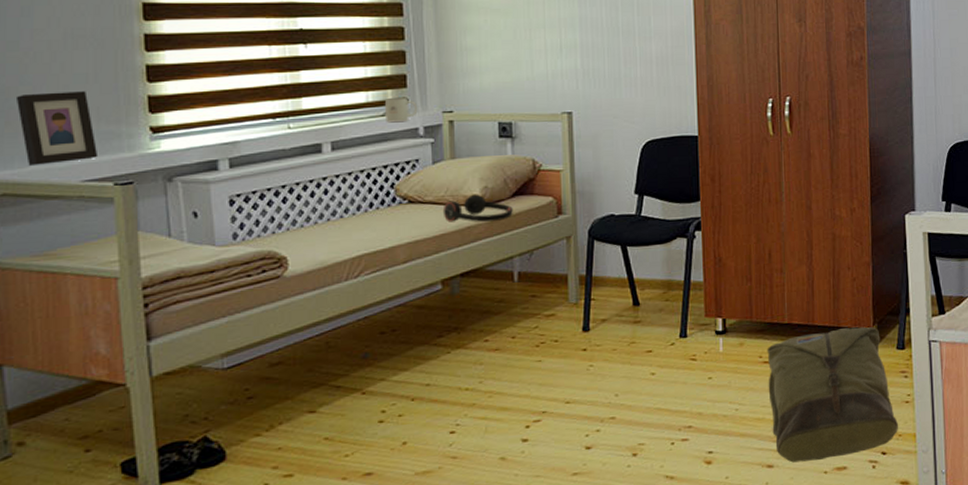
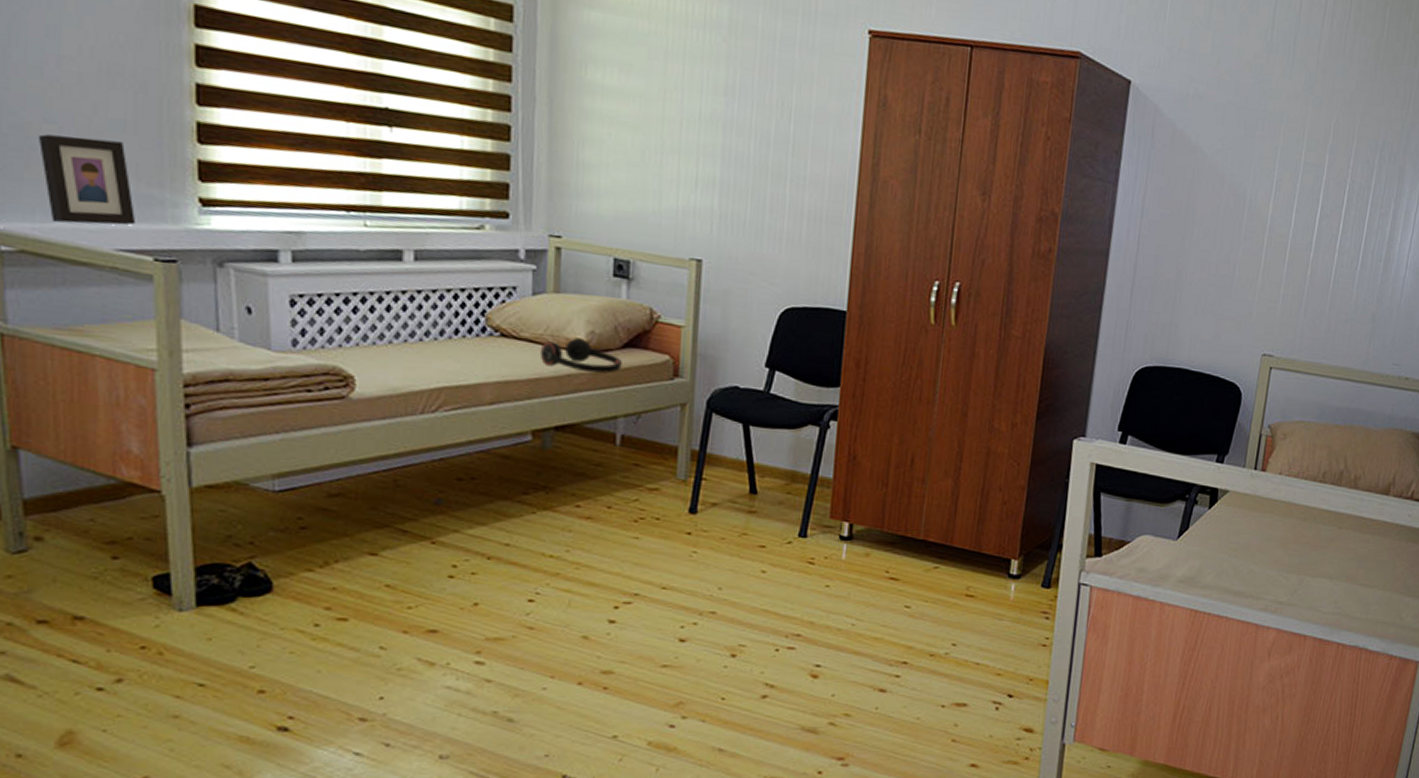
mug: present [384,97,418,123] -> none [480,208,520,241]
backpack: present [767,326,898,463] -> none [889,555,1031,692]

